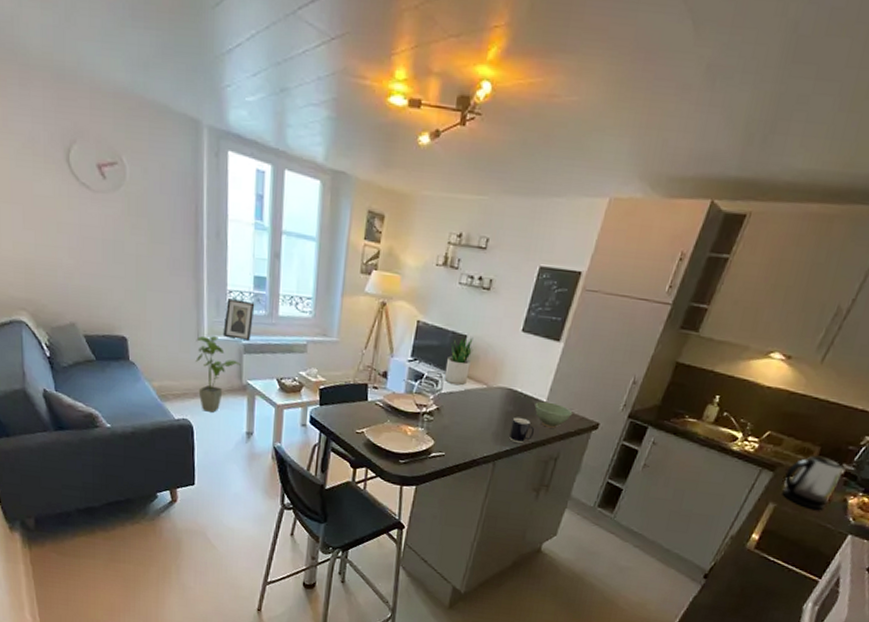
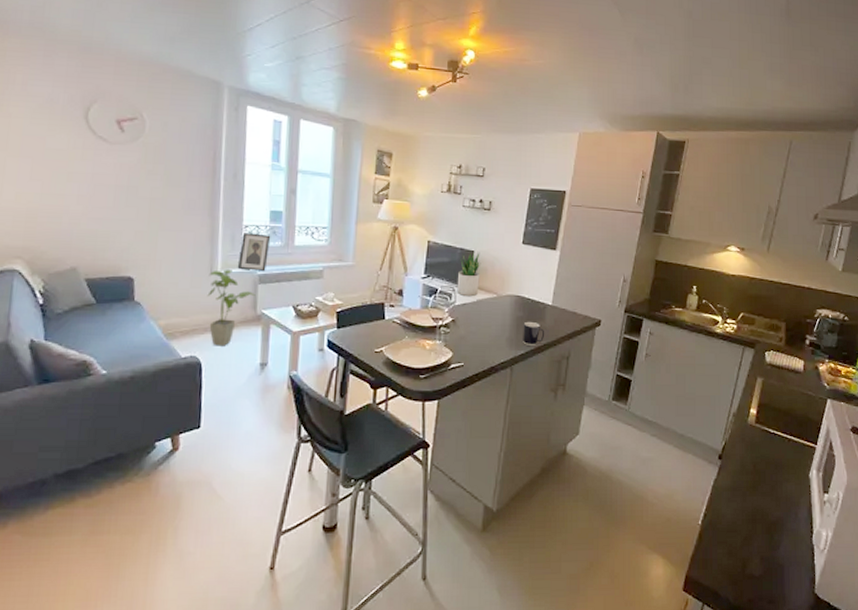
bowl: present [534,401,573,428] -> none [542,304,577,328]
kettle: present [782,455,845,510] -> none [763,330,808,379]

